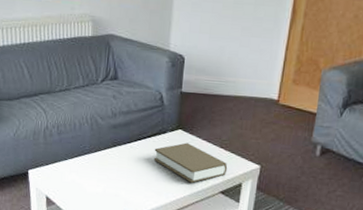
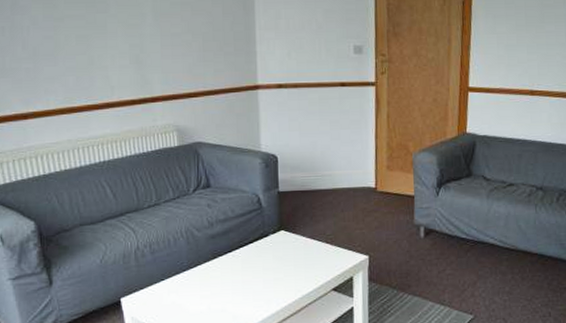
book: present [153,142,228,183] -> none [258,243,337,284]

